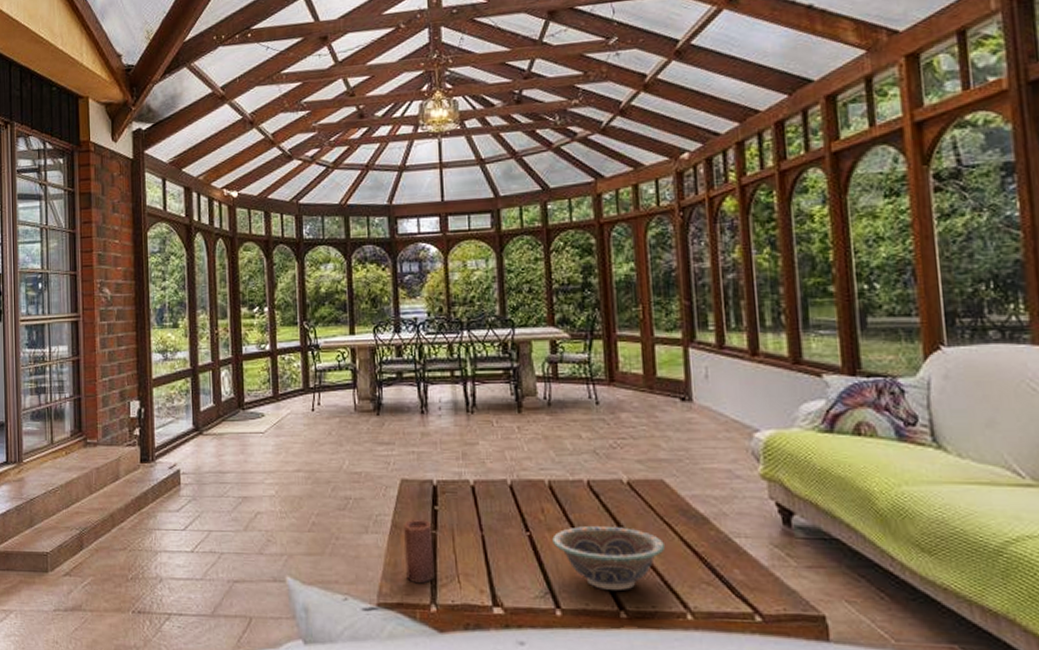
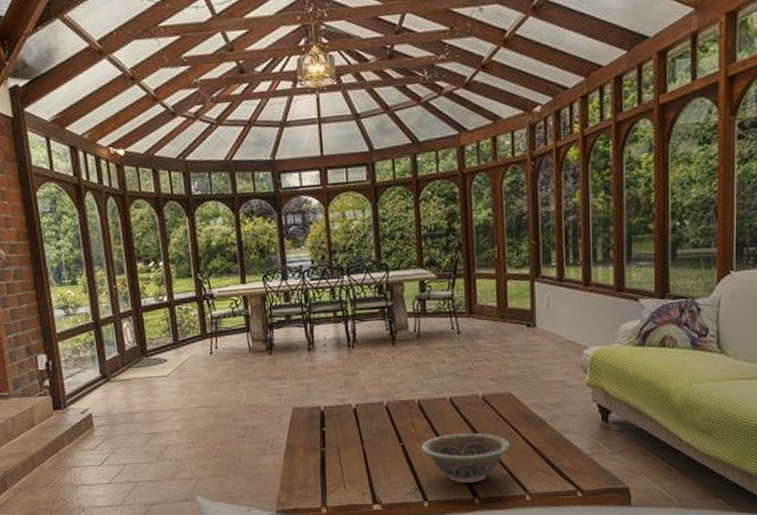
candle: present [404,519,435,584] -> none [297,439,325,492]

